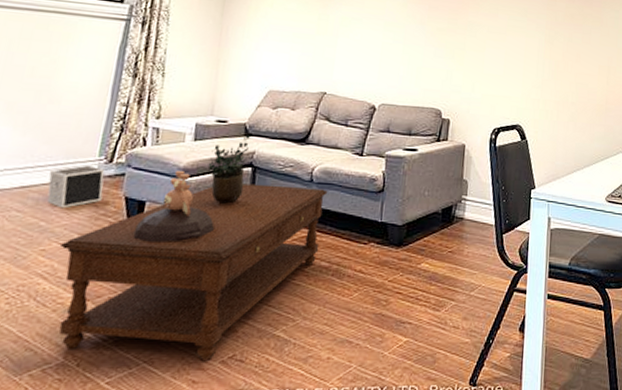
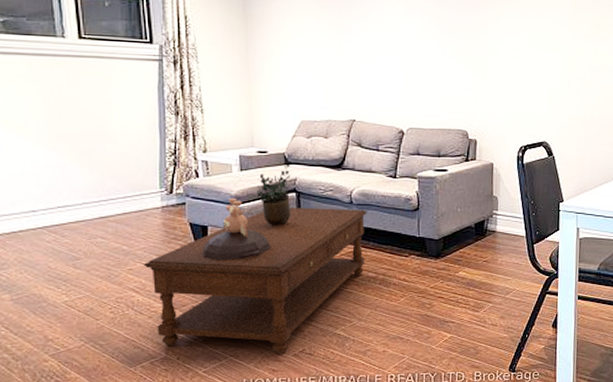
speaker: present [46,165,105,209] -> none [122,196,170,235]

